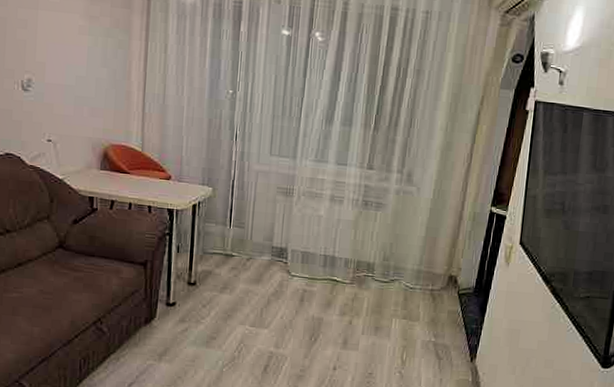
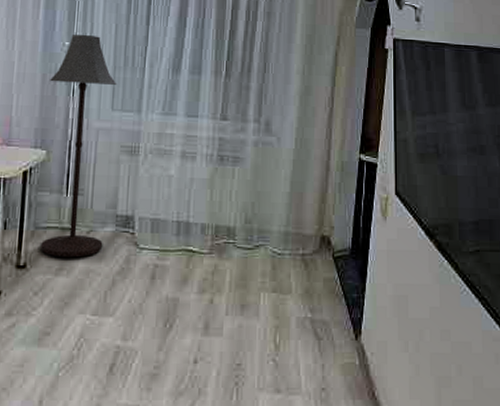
floor lamp: none [208,83,276,280] -> present [41,34,117,258]

